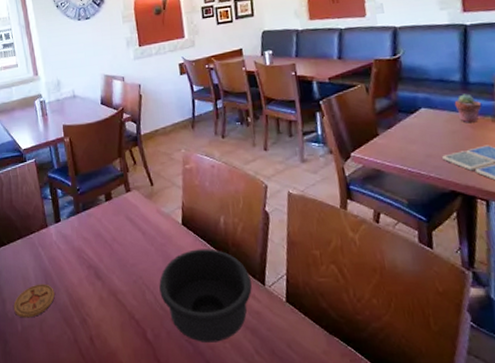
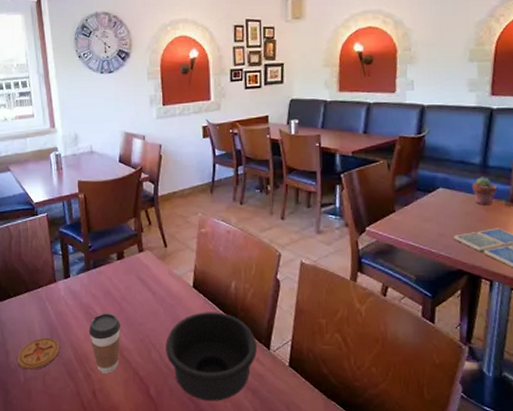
coffee cup: none [82,255,114,318] -> present [88,313,121,374]

